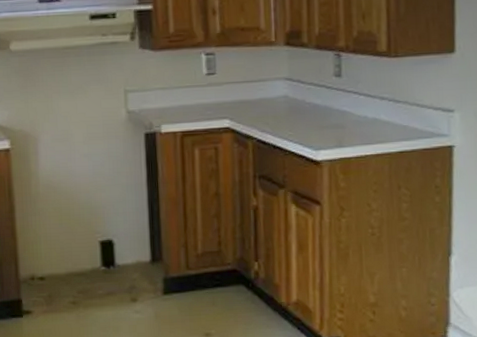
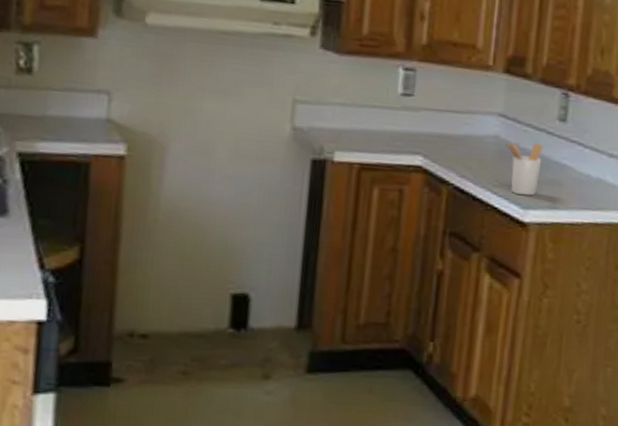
utensil holder: none [293,96,326,140] -> present [505,141,543,196]

